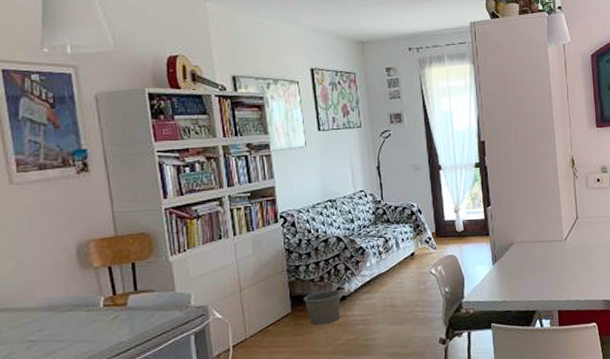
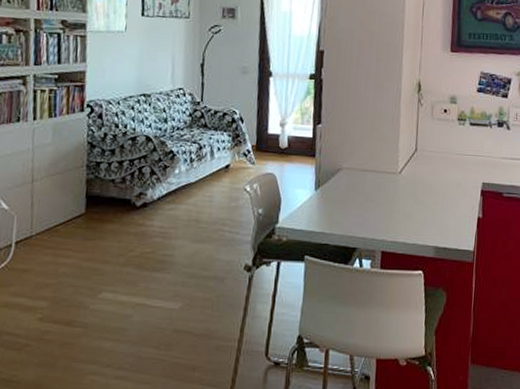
basket: present [304,289,342,325] -> none [100,193,143,231]

